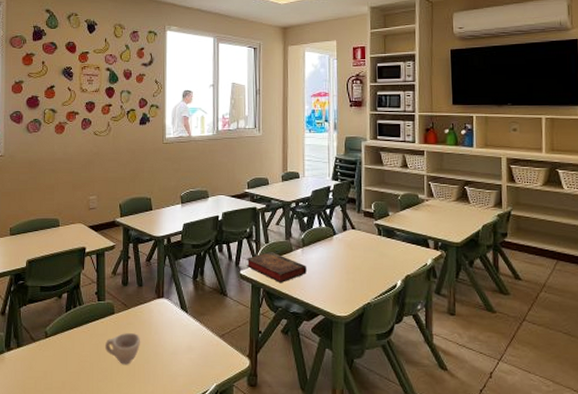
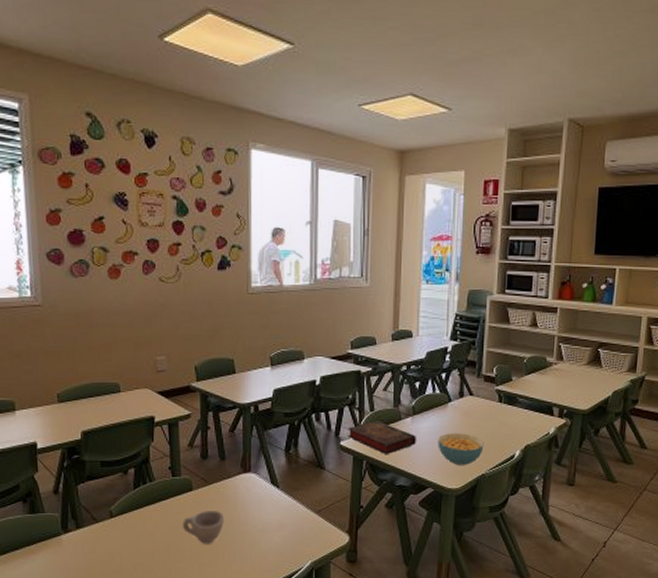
cereal bowl: none [326,264,368,295] -> present [438,433,484,466]

